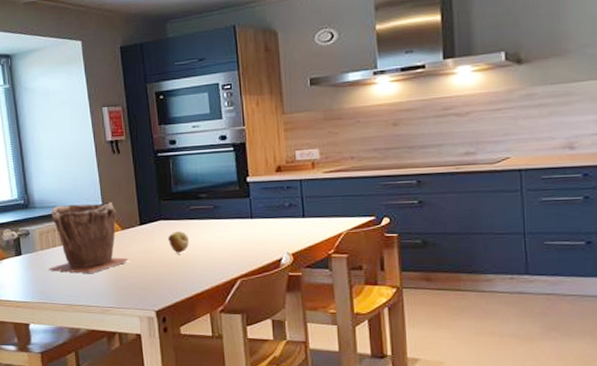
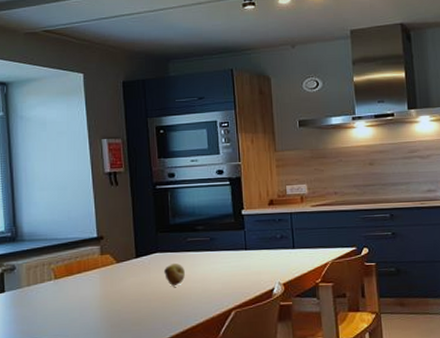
plant pot: present [49,202,129,274] -> none [35,235,123,311]

